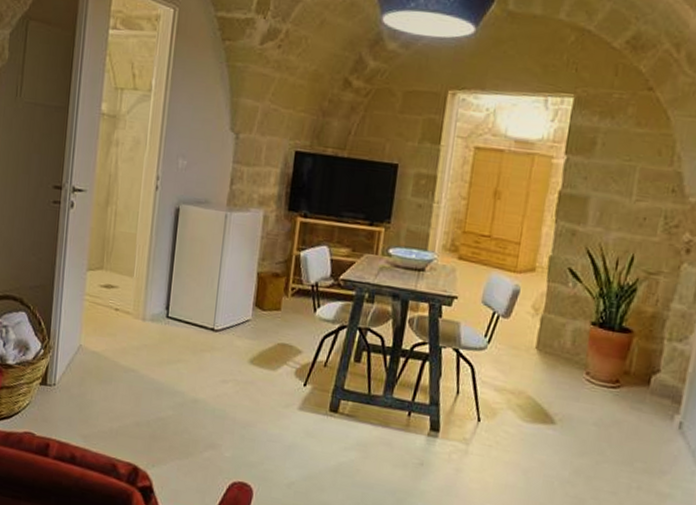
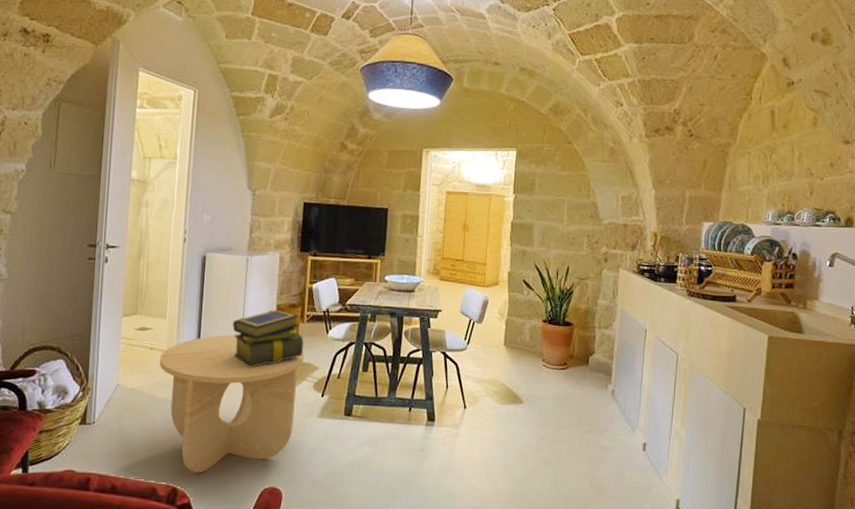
side table: none [124,301,286,455] -> present [159,334,304,473]
stack of books: none [205,277,286,343] -> present [232,309,304,368]

